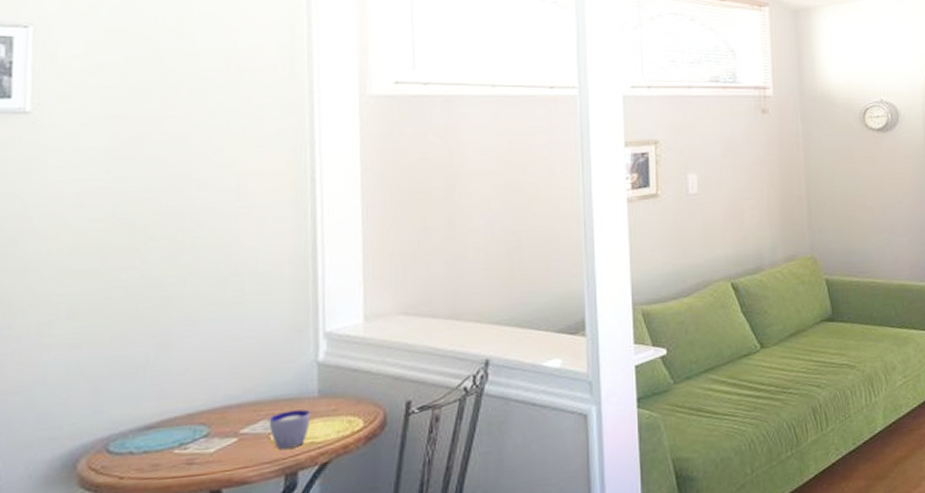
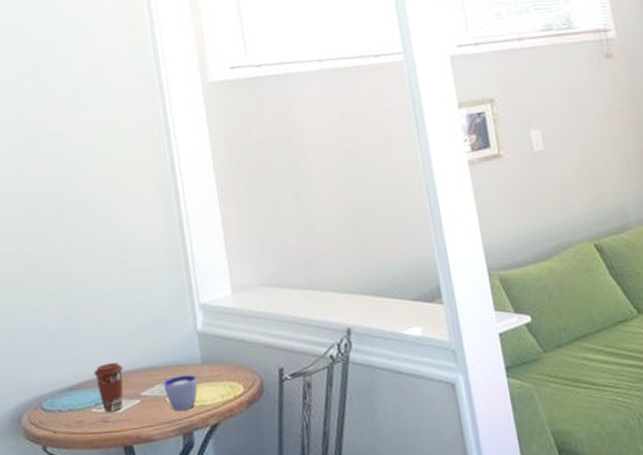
coffee cup: none [183,396,222,454] -> present [94,362,124,413]

